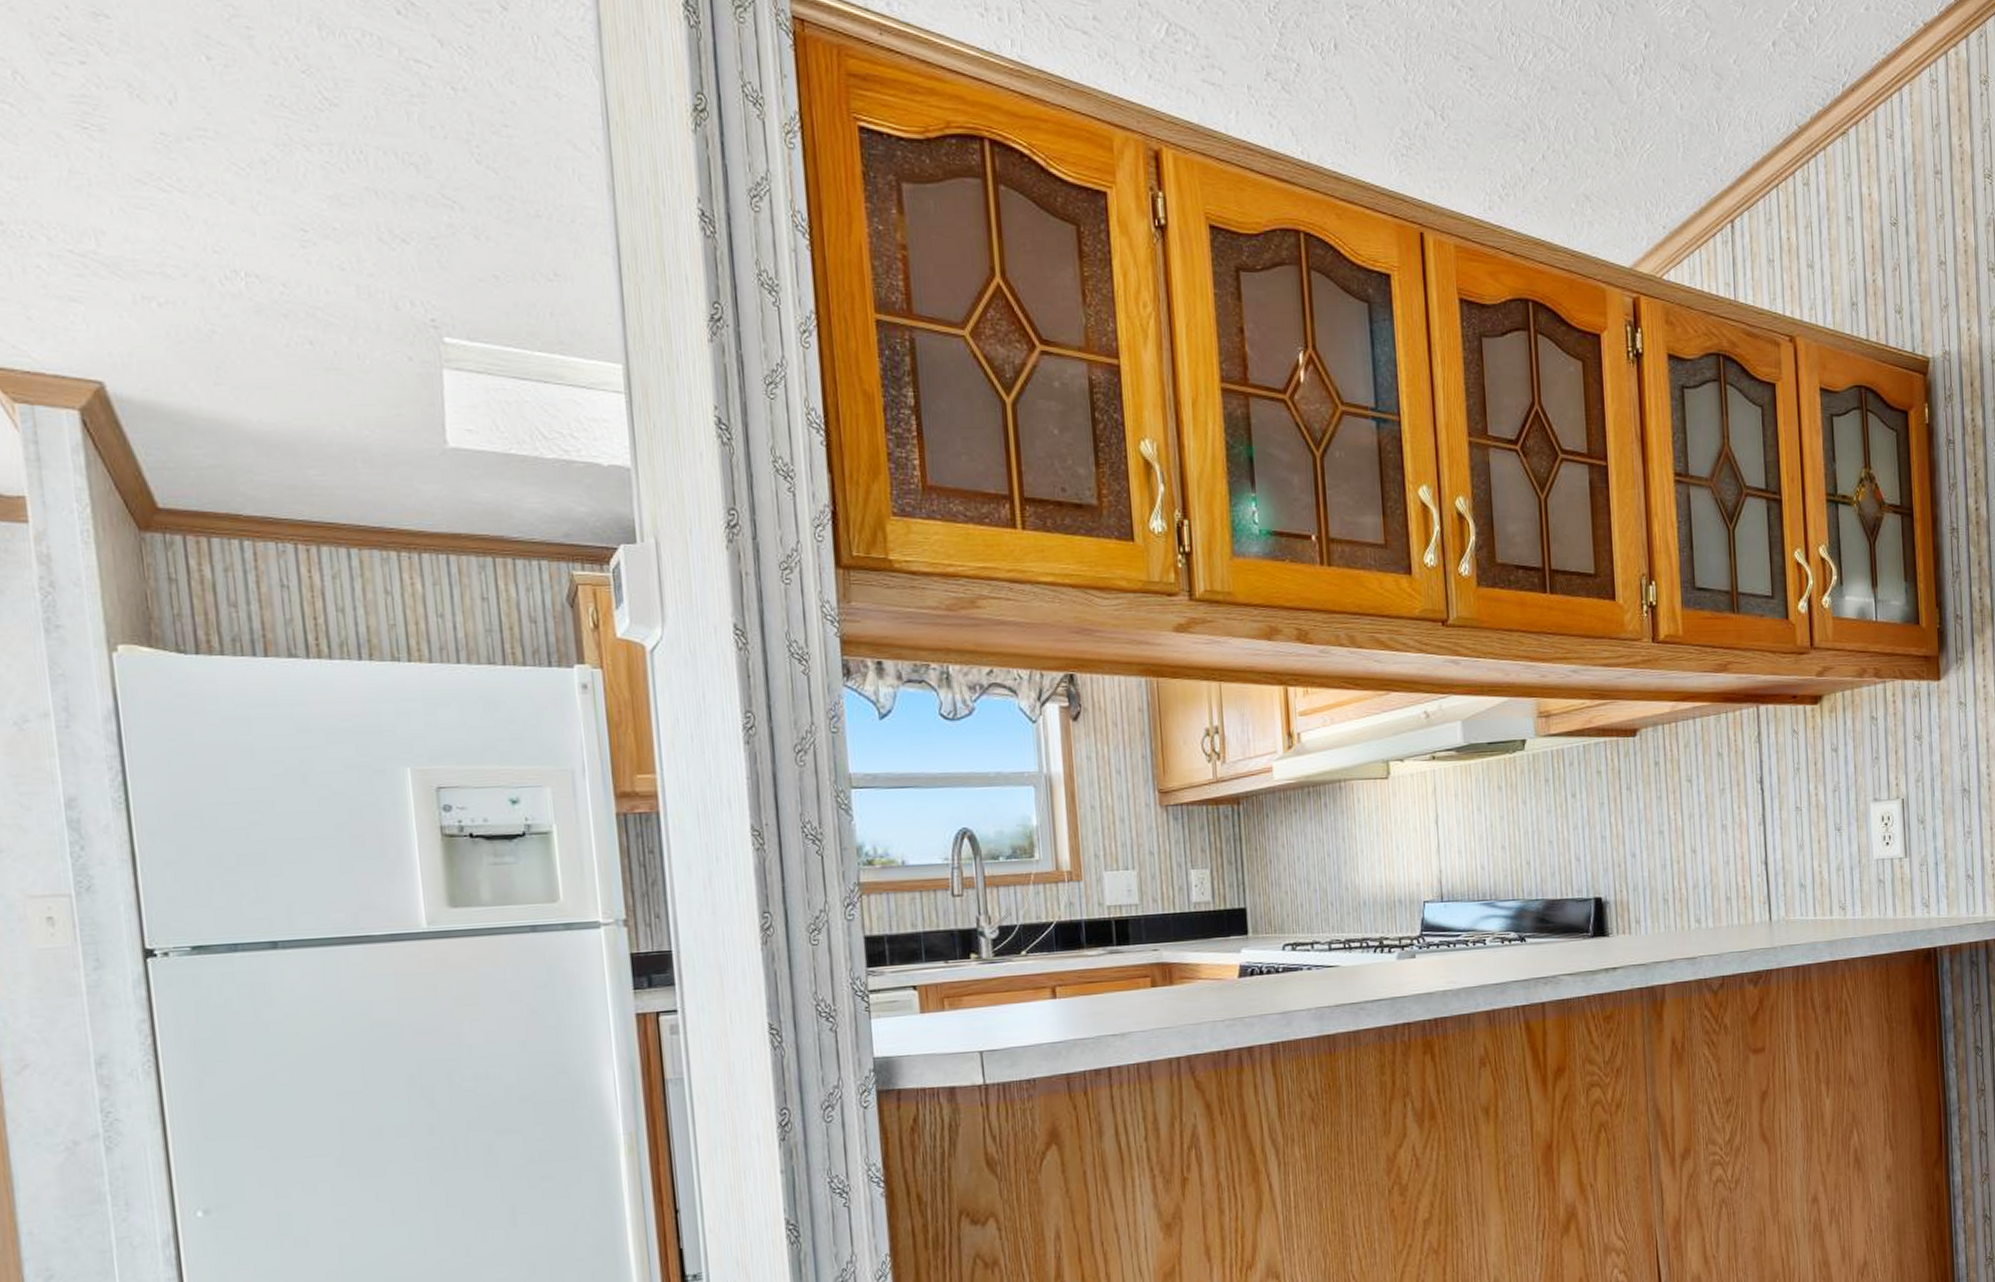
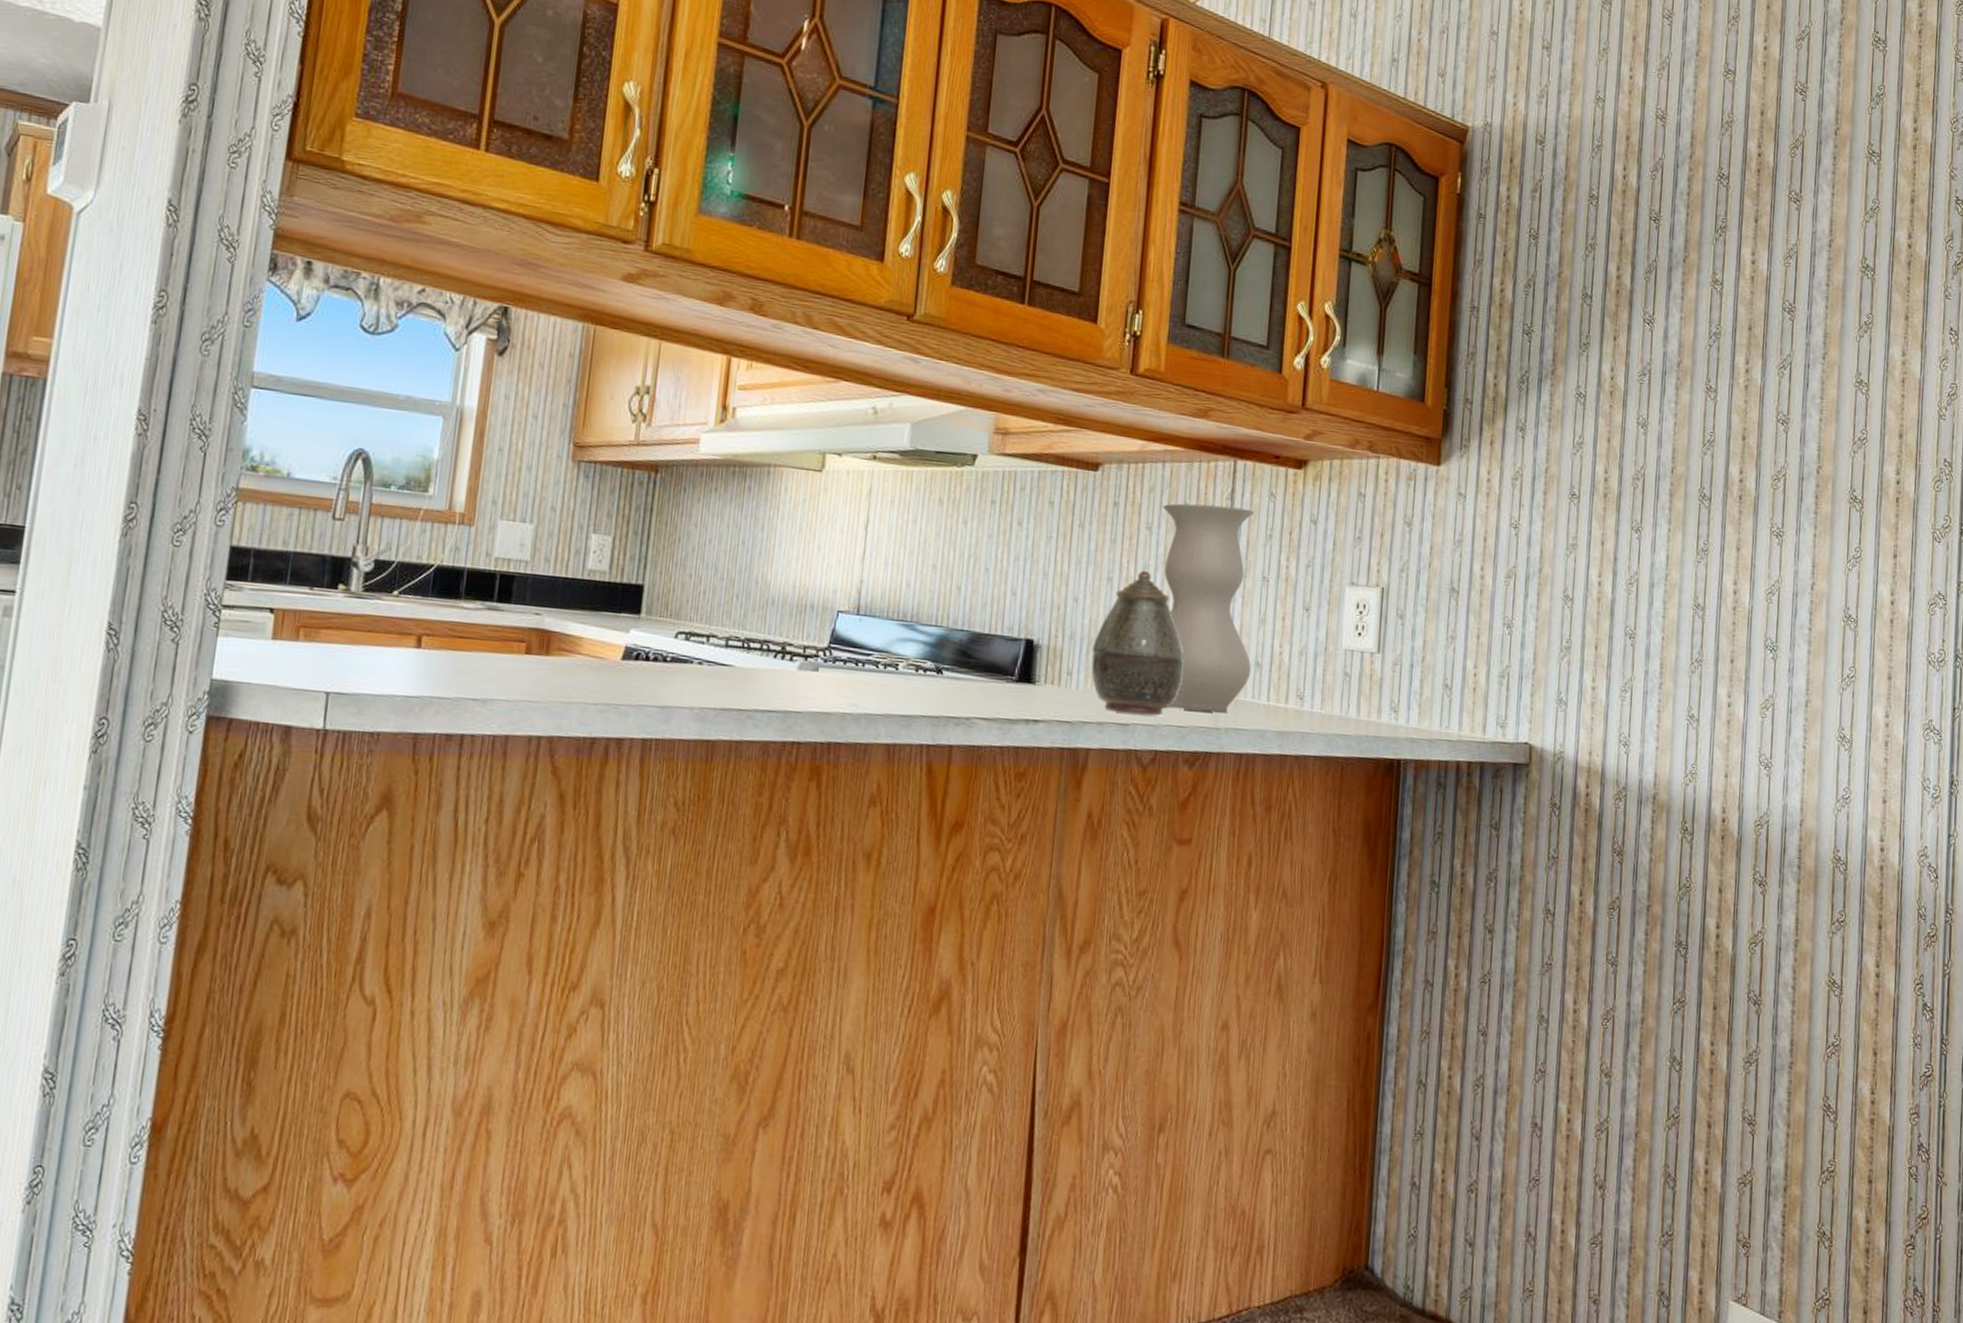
decorative jar: none [1655,819,1738,949] -> present [1091,570,1185,716]
vase: none [1699,748,1797,937] -> present [1163,503,1254,713]

